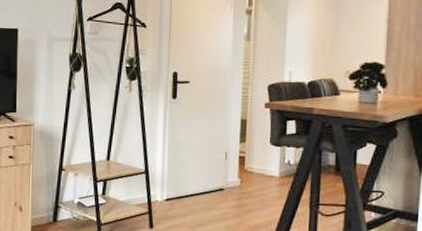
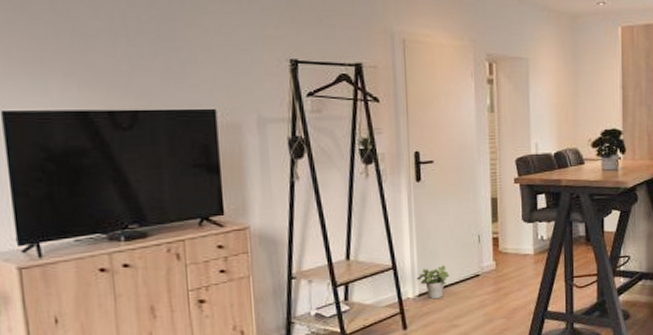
potted plant: none [165,175,196,206] -> present [417,265,450,299]

